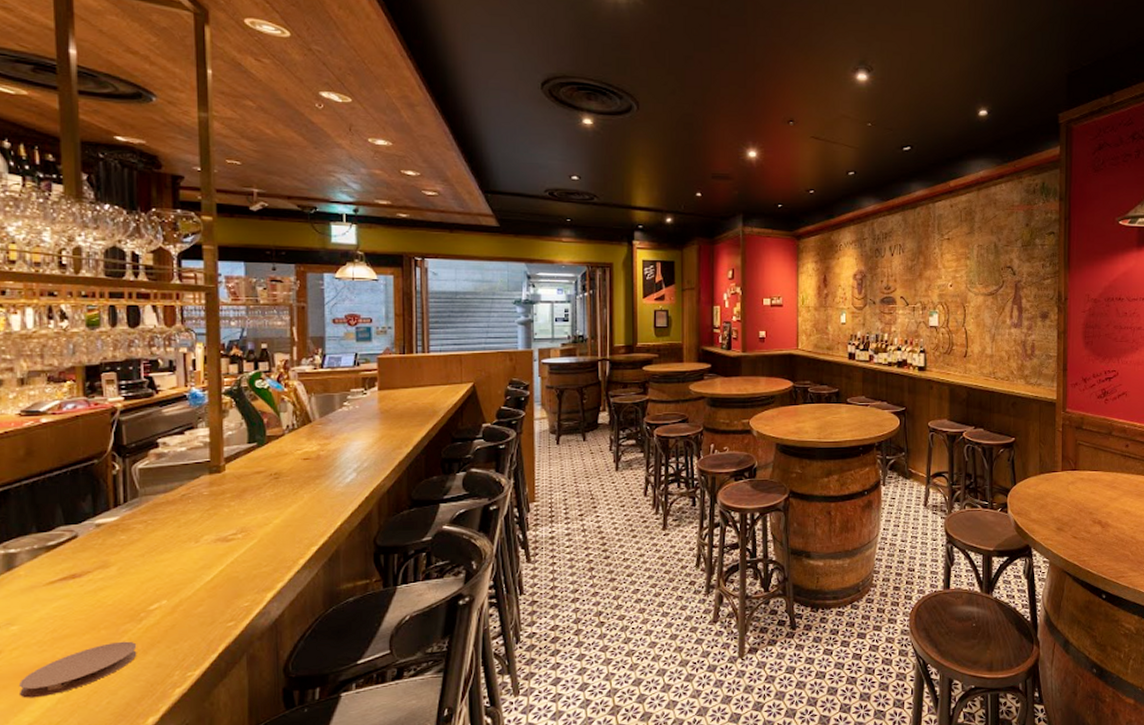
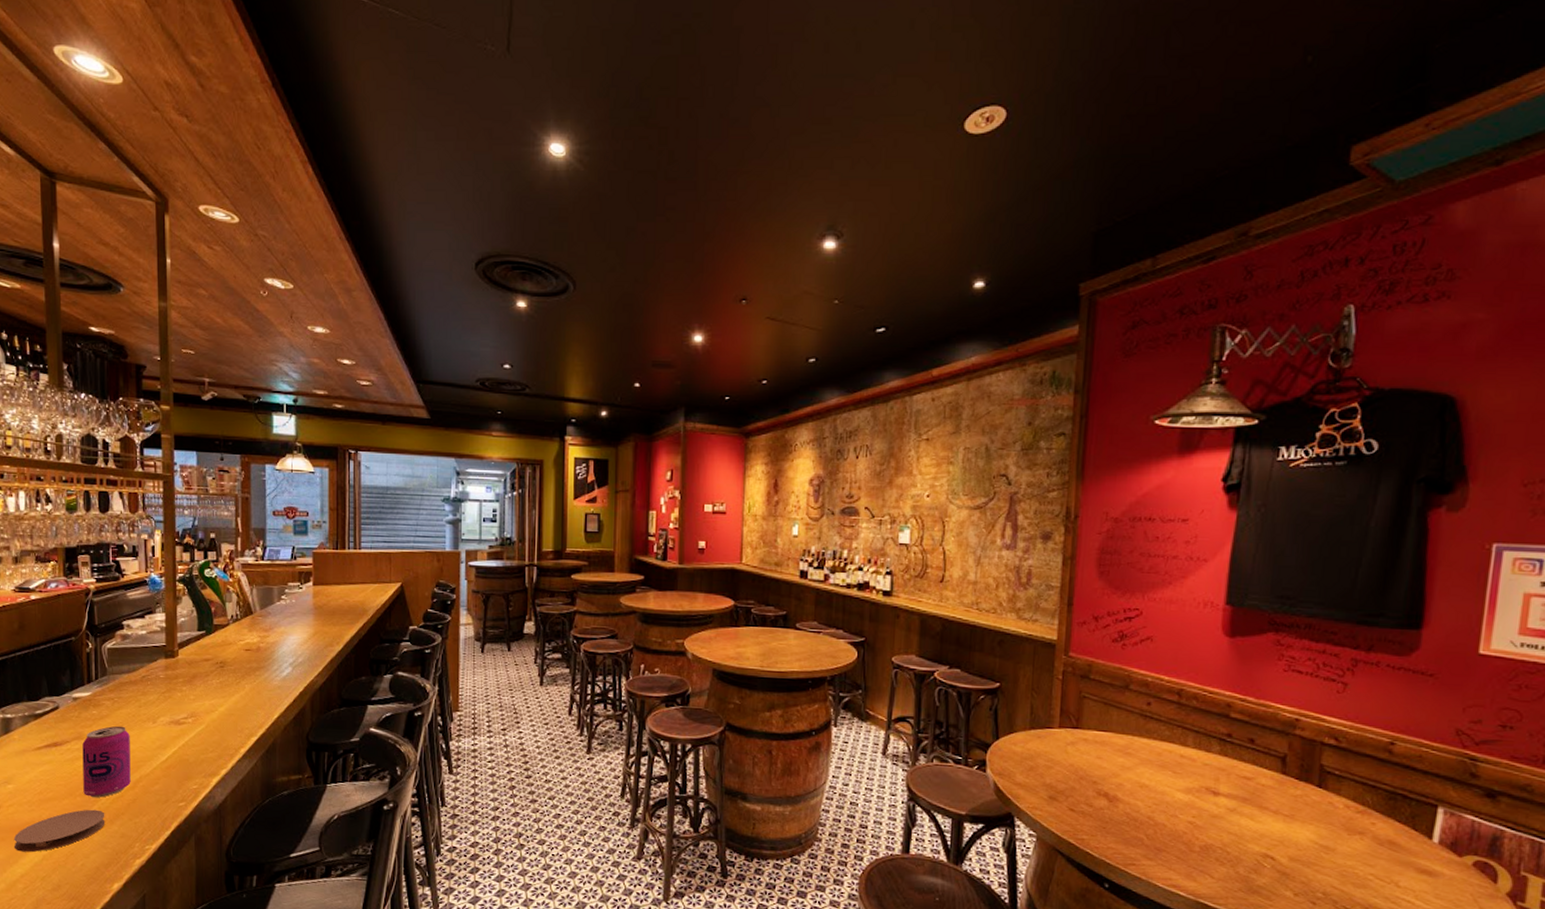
beverage can: none [107,549,169,628] -> present [82,725,131,797]

